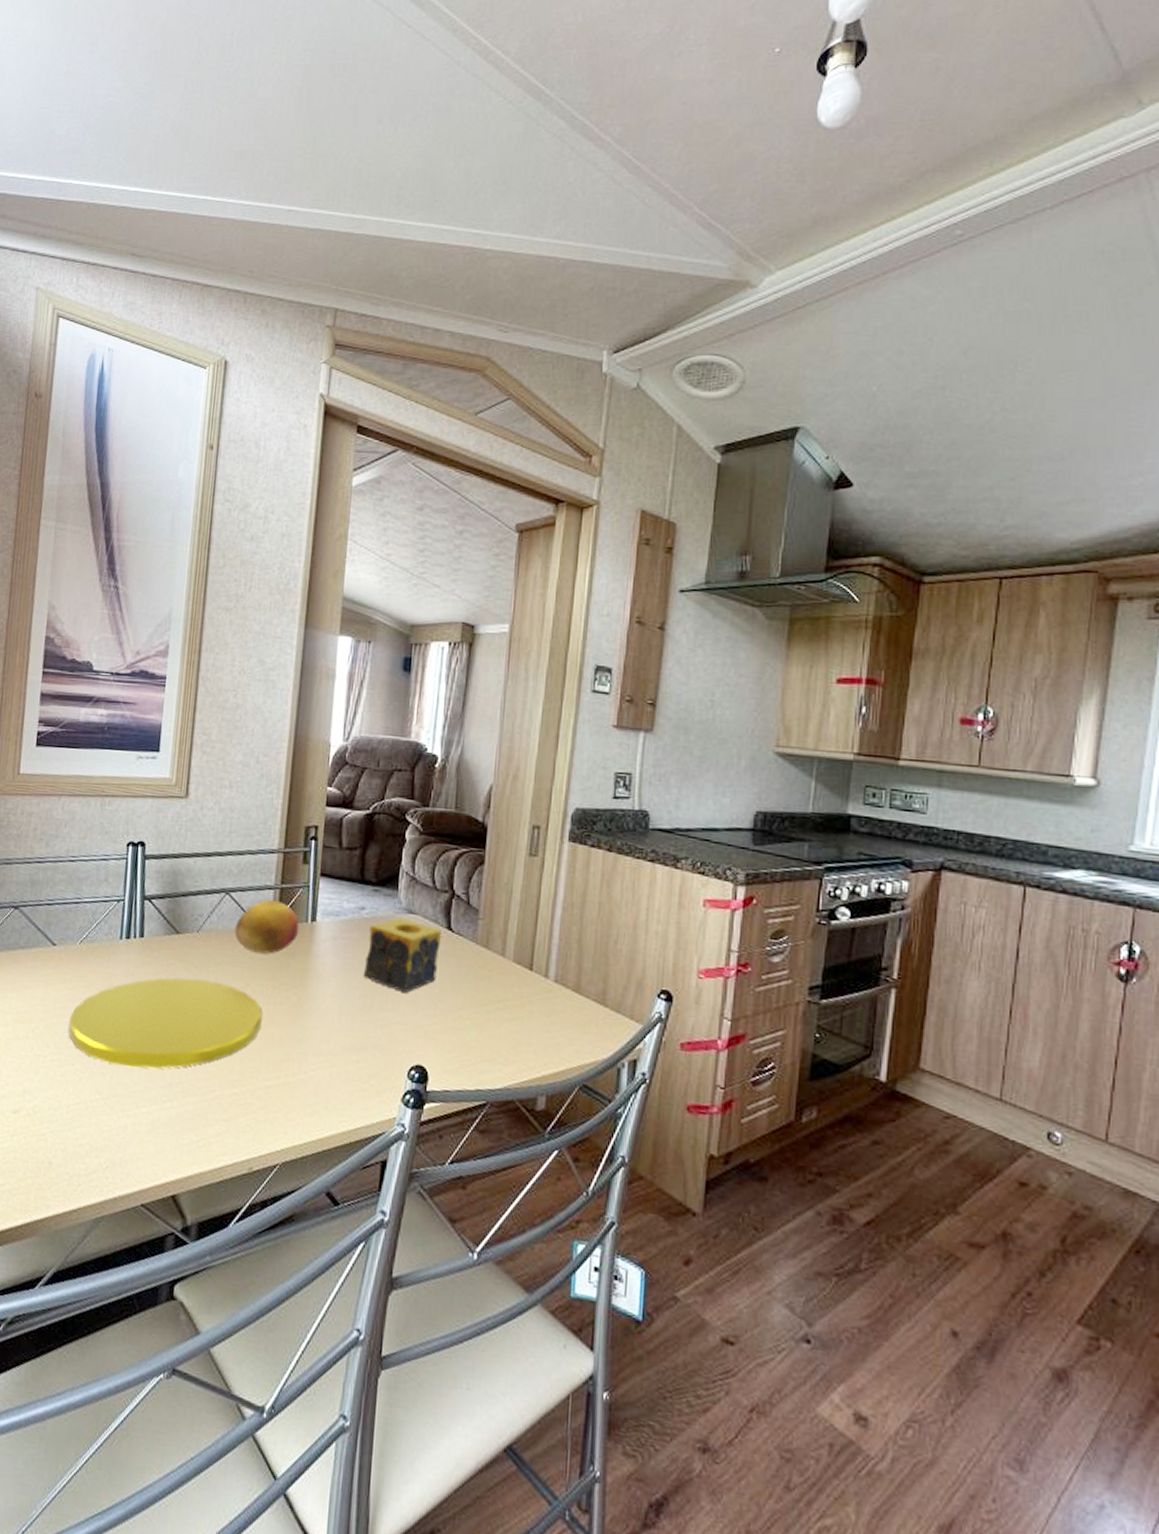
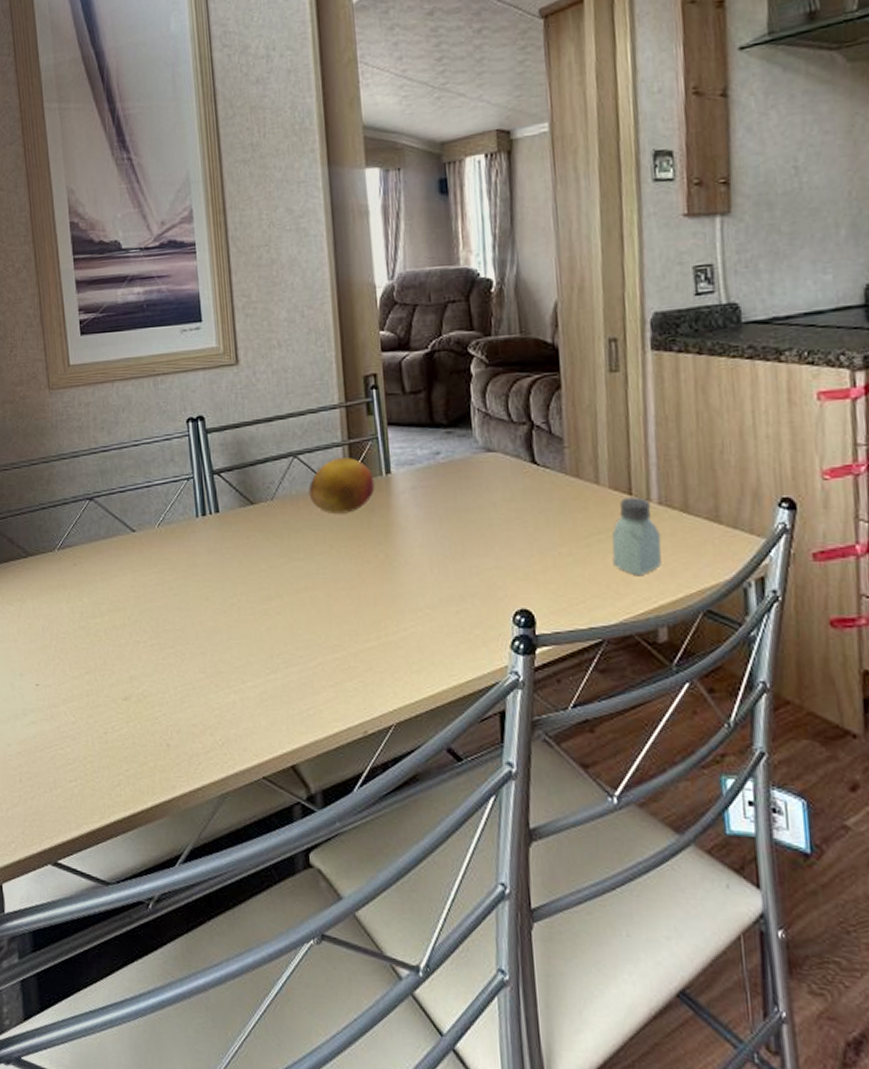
plate: present [68,977,263,1069] -> none [161,547,353,644]
candle: present [363,918,441,993] -> none [448,458,528,535]
saltshaker: none [506,972,553,1047] -> present [612,497,662,576]

